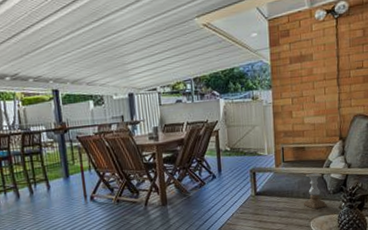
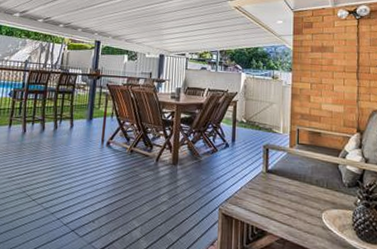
candle holder: present [303,172,327,209] -> none [315,160,341,201]

